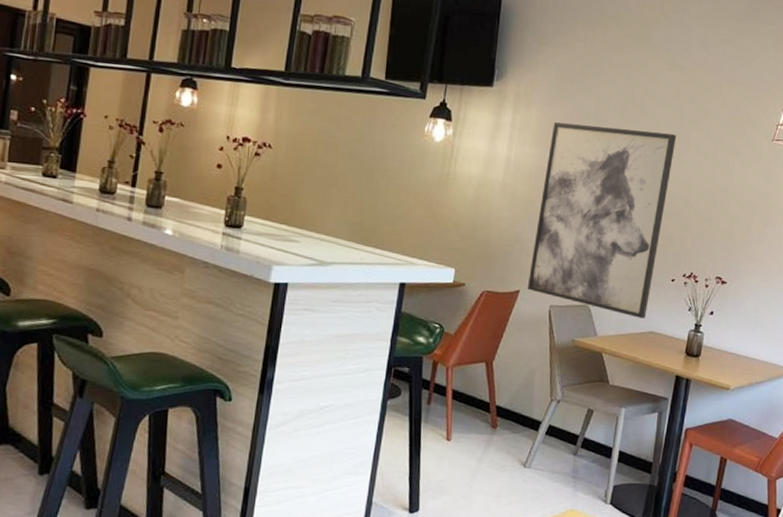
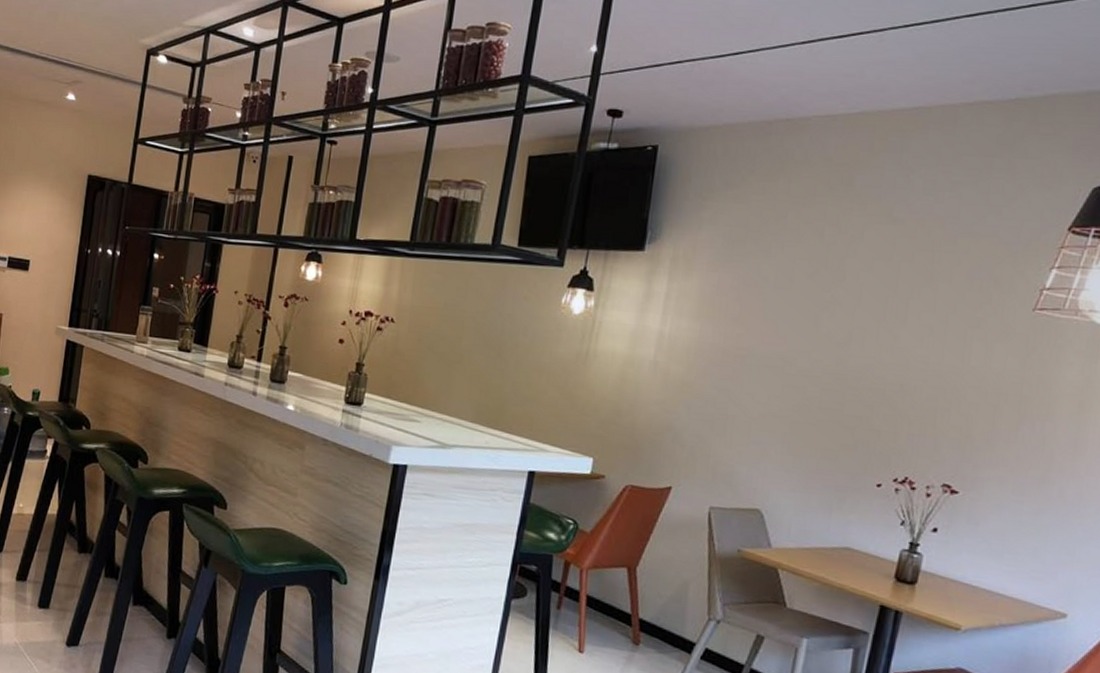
wall art: present [527,122,677,319] -> none [681,291,889,532]

